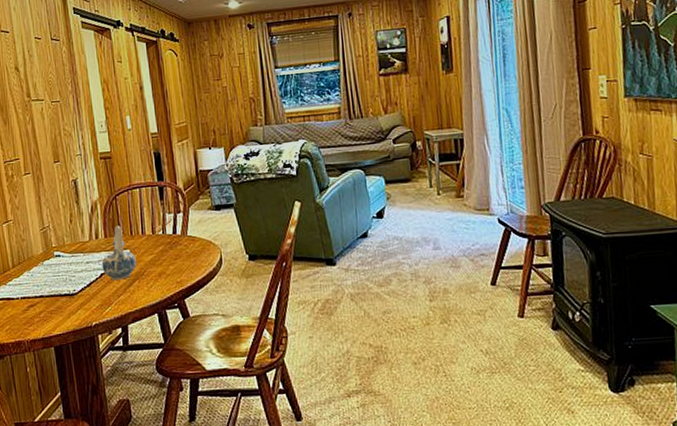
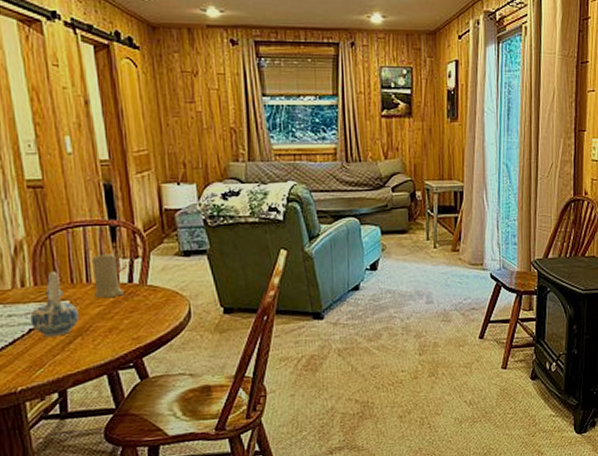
candle: none [146,208,170,248] -> present [92,251,124,299]

